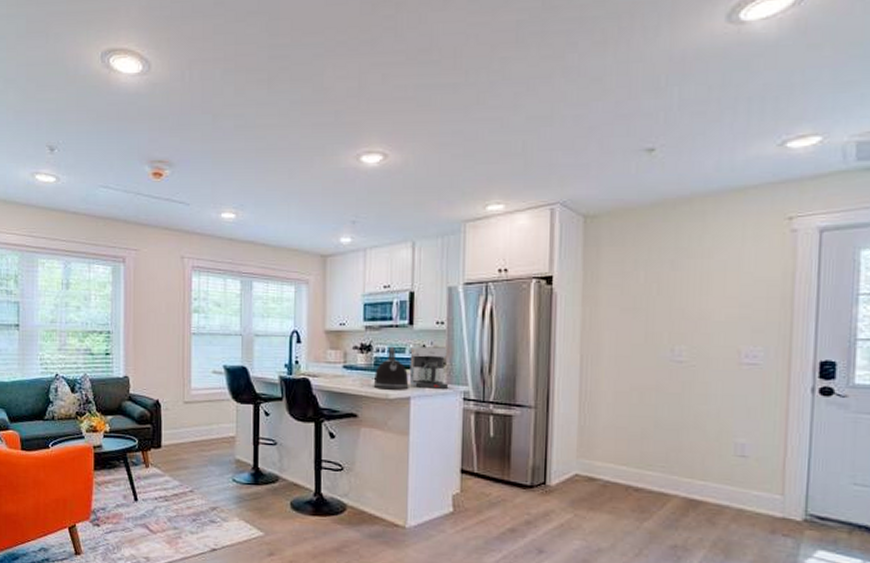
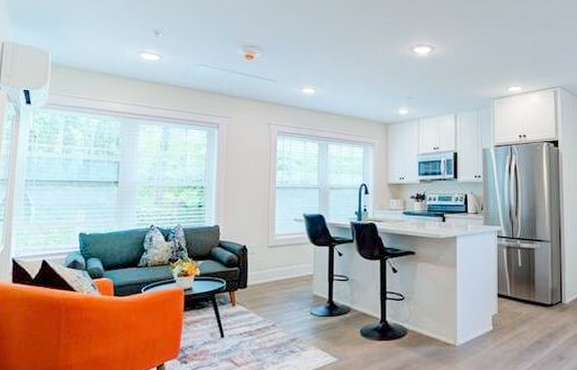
kettle: present [373,346,409,390] -> none [427,195,455,231]
coffee maker: present [409,346,449,390] -> none [455,195,486,230]

